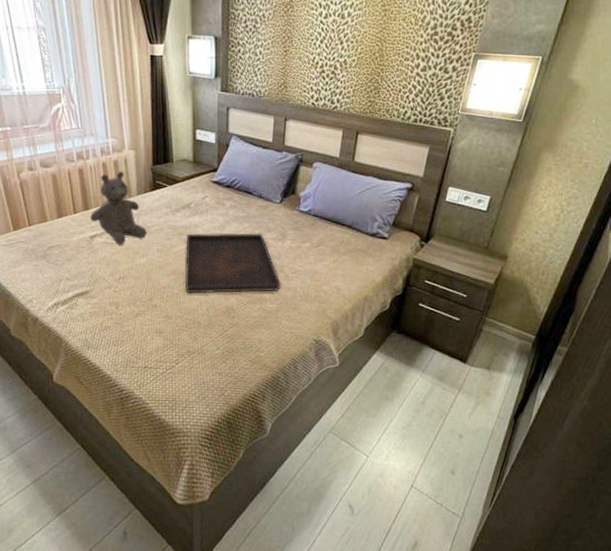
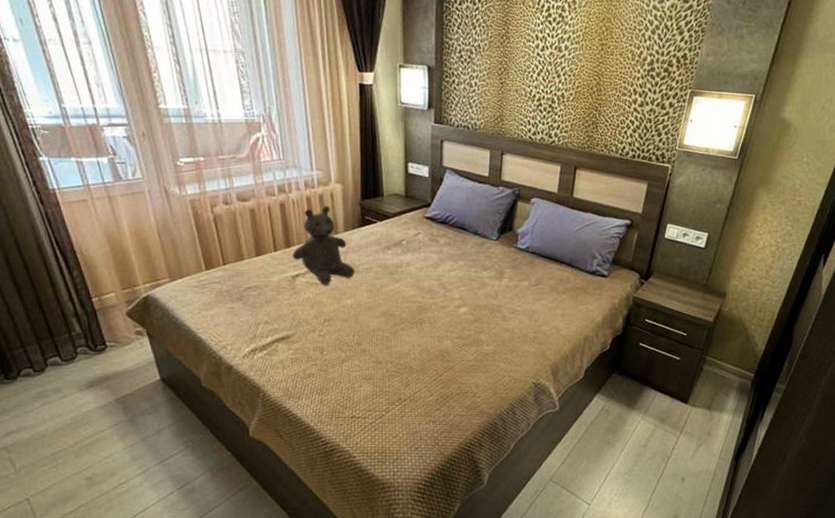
serving tray: present [184,233,281,294] -> none [396,271,498,337]

